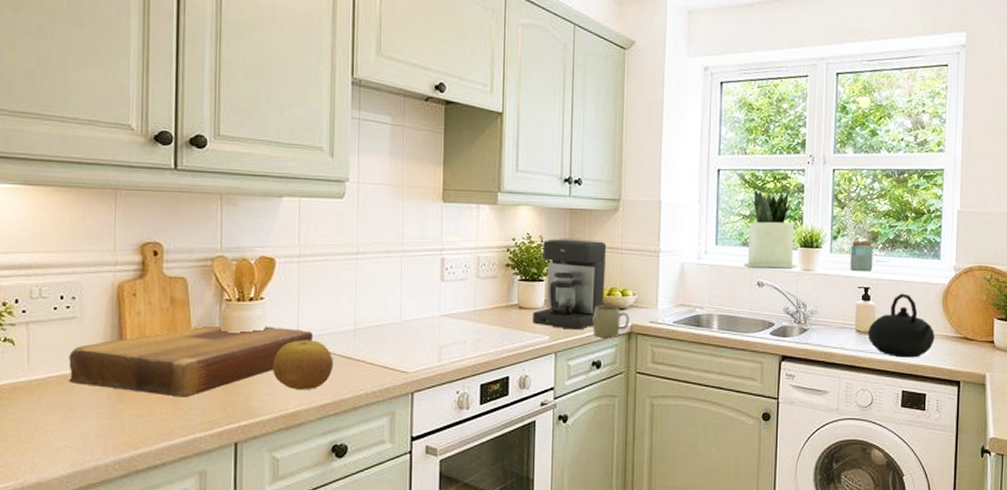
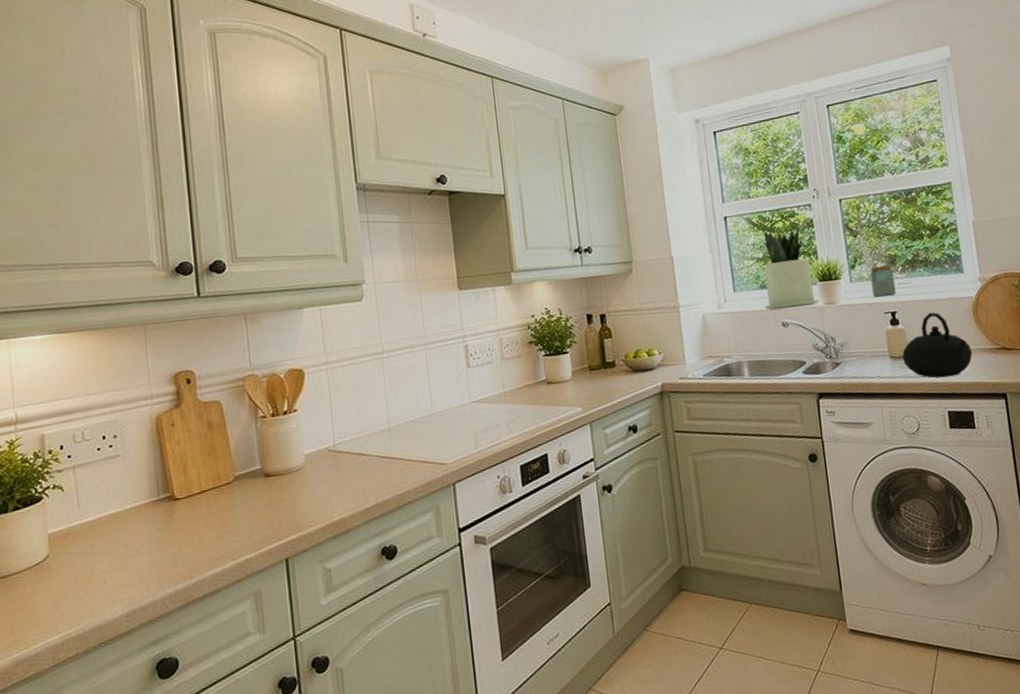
cutting board: present [68,324,314,397] -> none [116,436,350,521]
fruit: present [272,340,334,389] -> none [313,444,373,497]
coffee maker: present [532,239,607,330] -> none [562,305,632,398]
mug: present [592,305,630,337] -> none [621,367,660,401]

